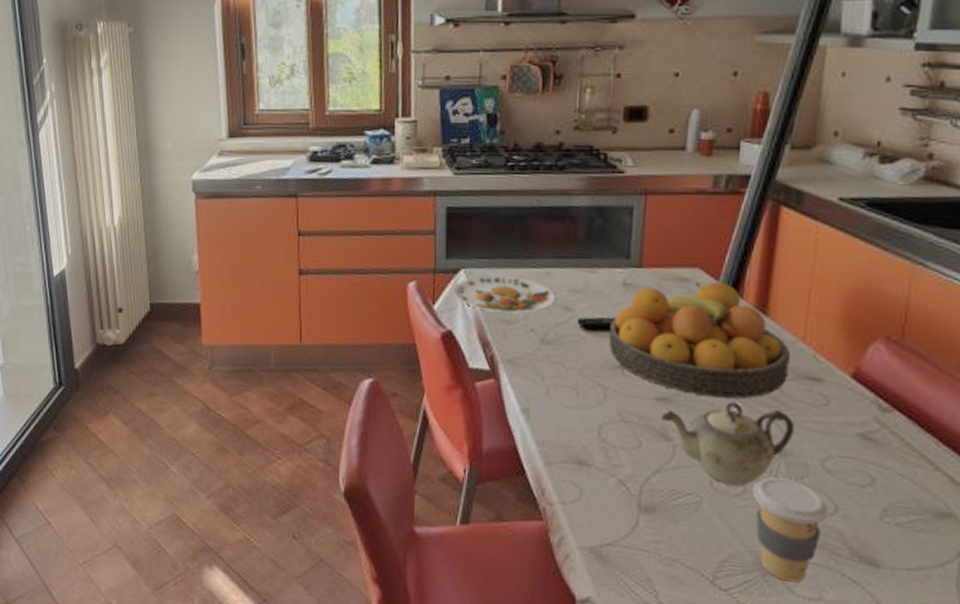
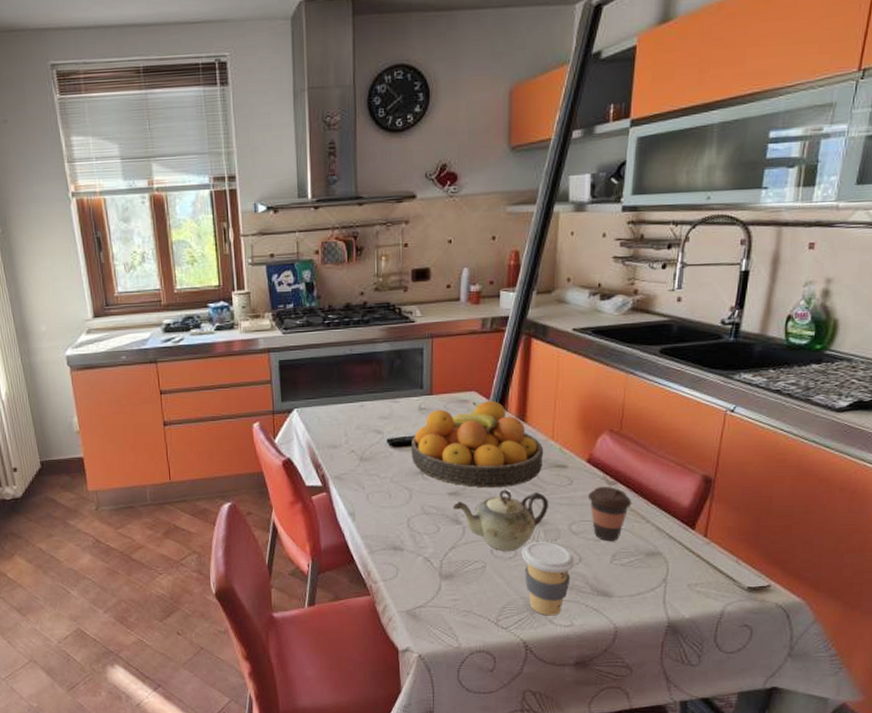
plate: present [452,275,556,314] -> none [288,411,369,440]
coffee cup: none [850,413,915,491] -> present [587,487,632,542]

